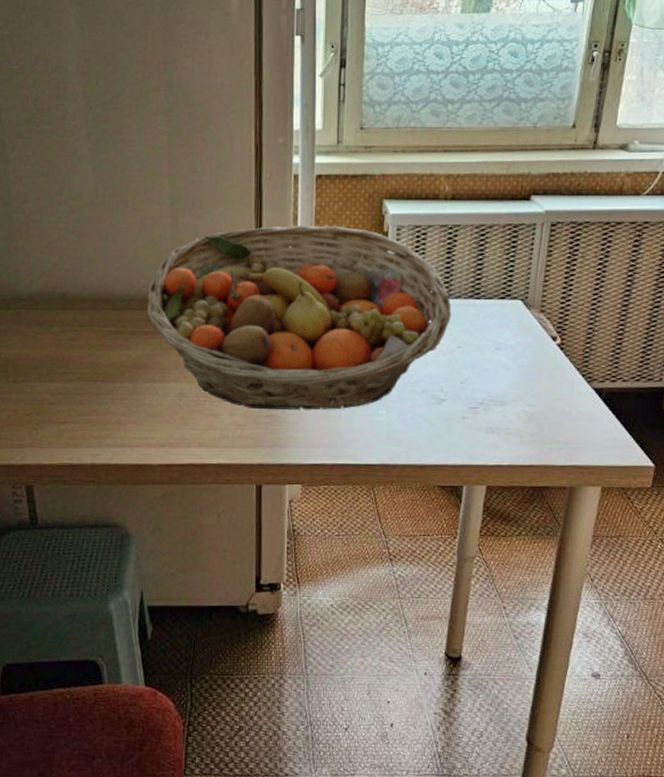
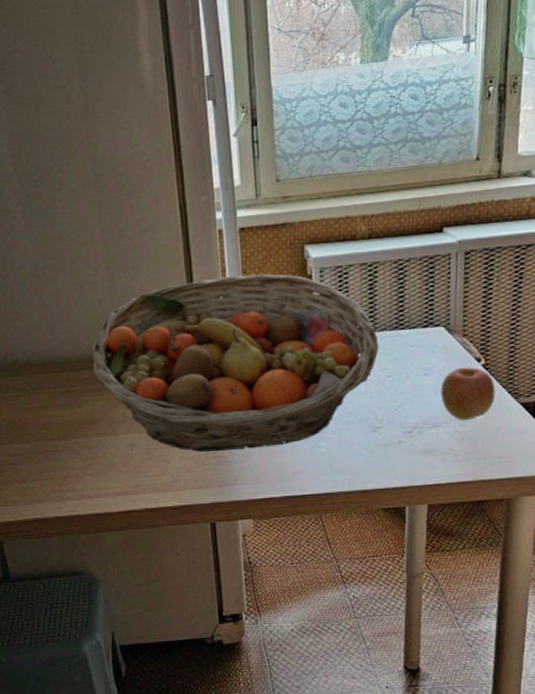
apple: none [511,345,568,402] -> present [440,367,496,421]

